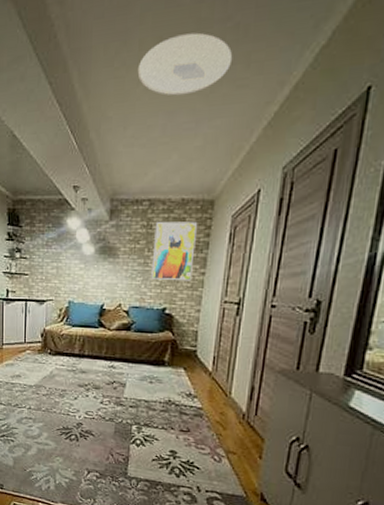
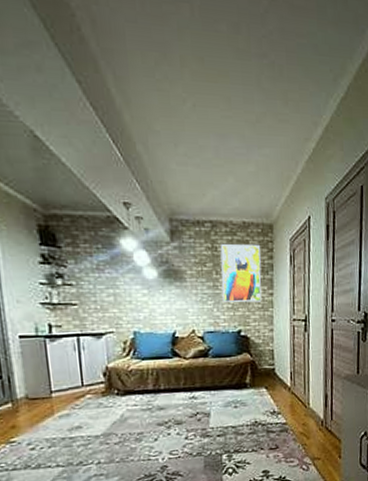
ceiling light: present [137,32,233,96] -> none [181,60,273,120]

